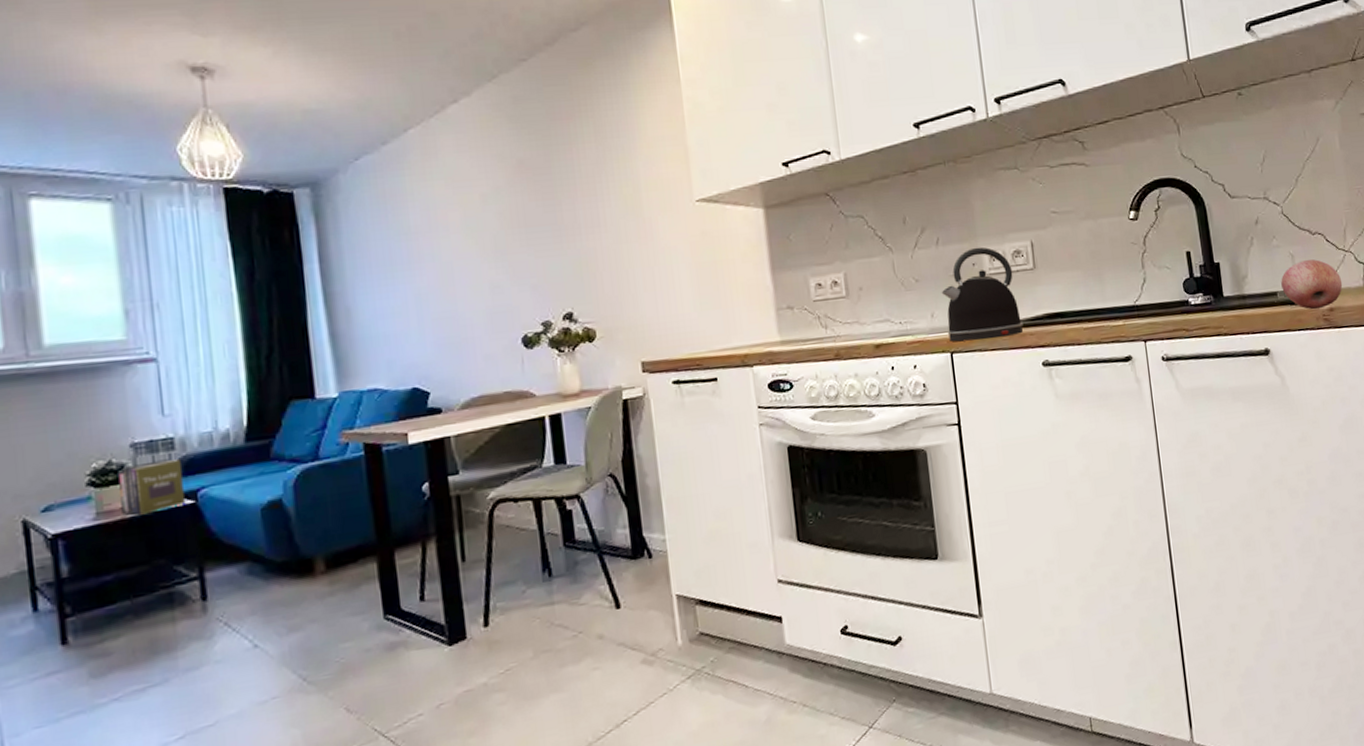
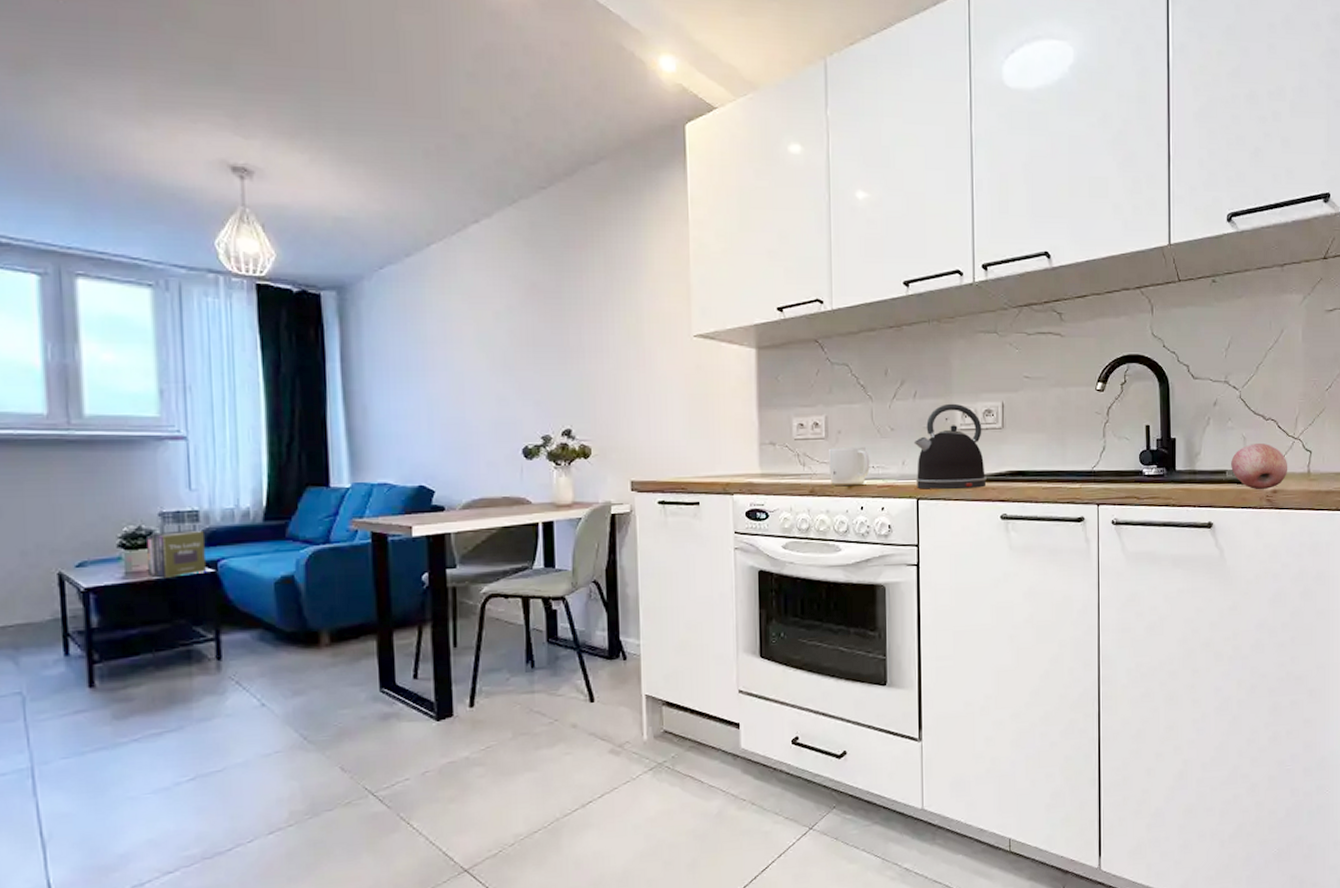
mug: none [850,302,897,347] -> present [828,447,870,487]

